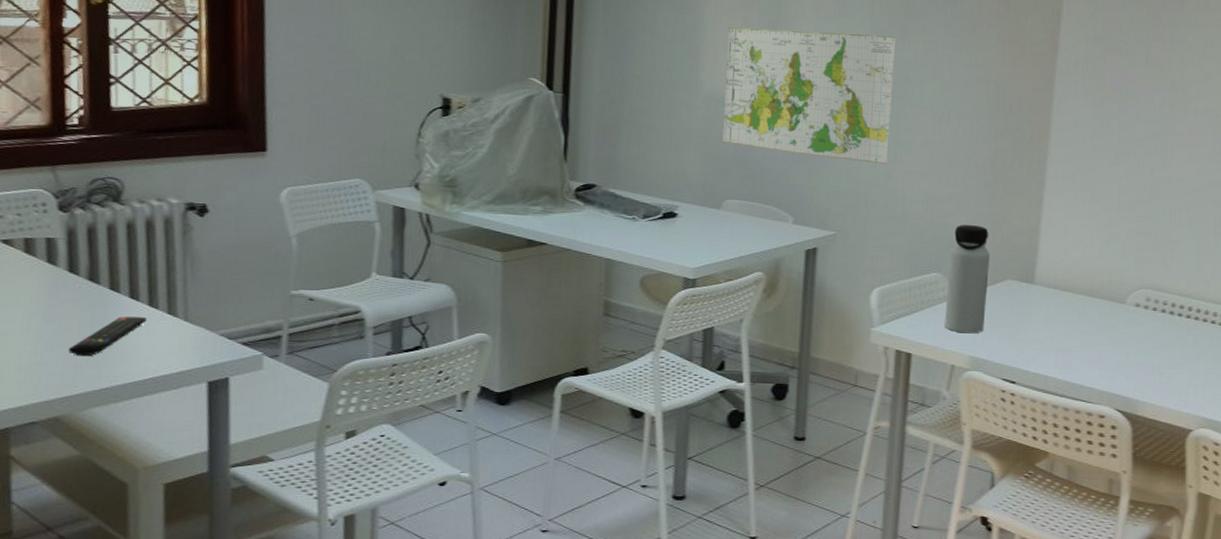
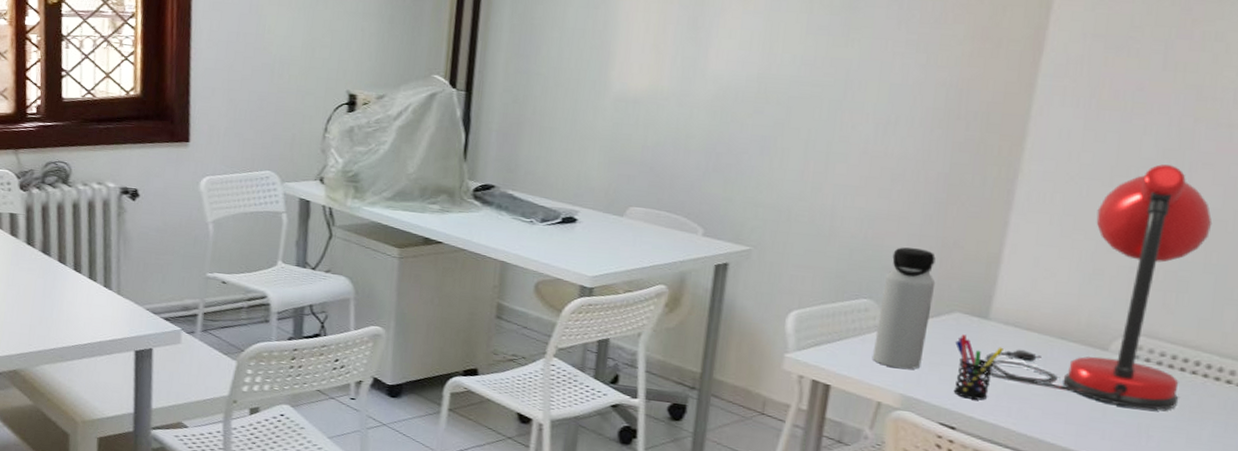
remote control: present [68,316,147,357] -> none [25,286,88,320]
map: present [721,27,896,165] -> none [629,23,837,177]
pen holder: none [1010,298,1047,355] -> present [953,334,1003,400]
desk lamp: none [1029,145,1191,351] -> present [978,164,1213,410]

